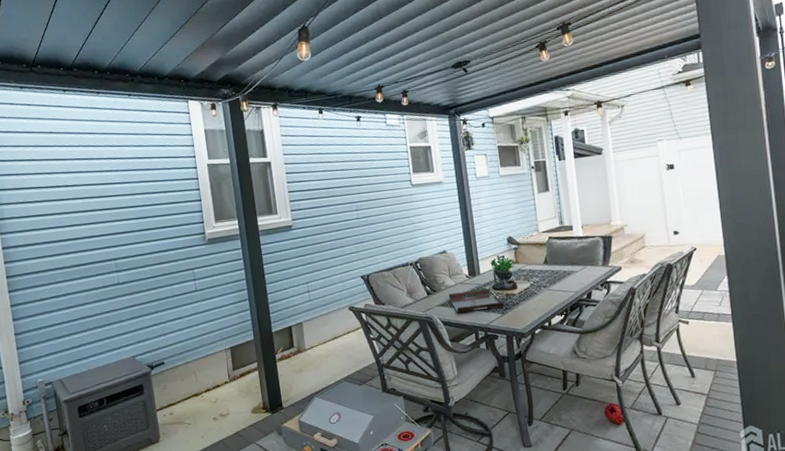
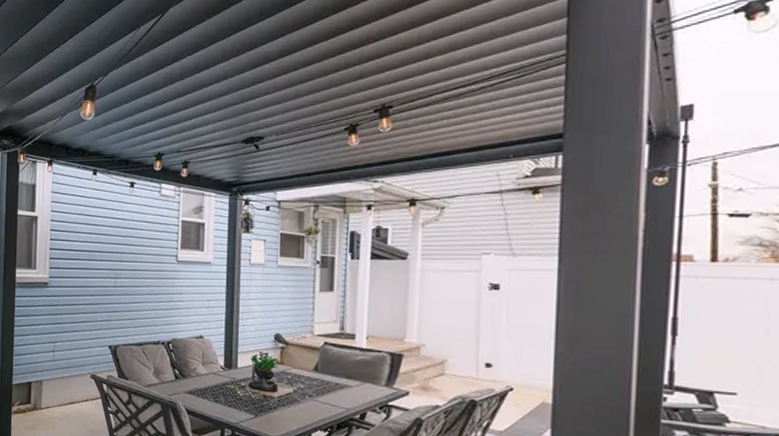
serving tray: present [448,289,504,313] -> none [197,382,259,409]

